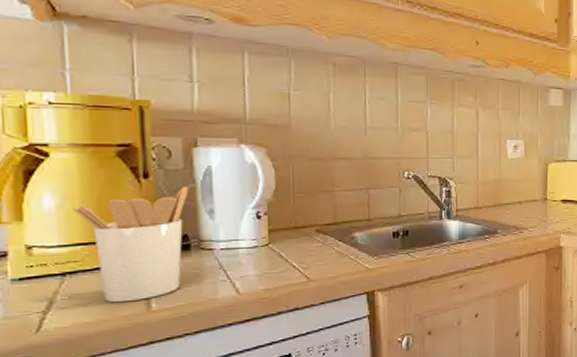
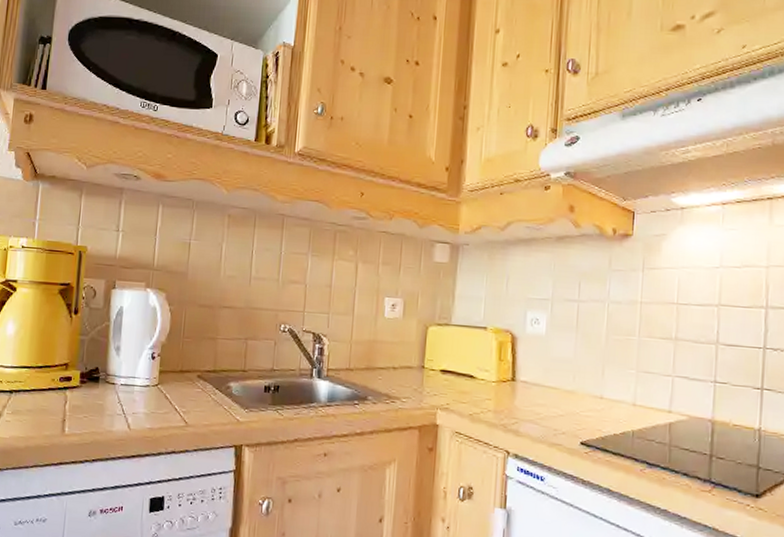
utensil holder: present [72,185,189,303] -> none [24,323,104,423]

